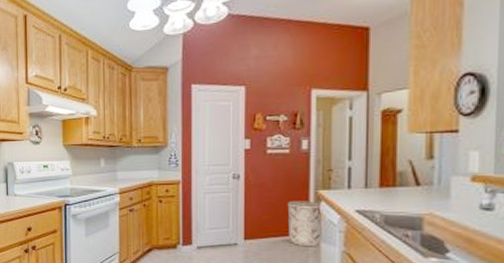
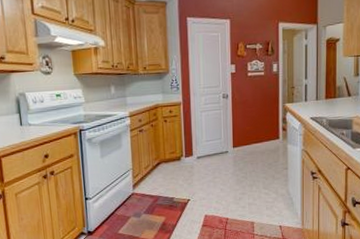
trash can: present [287,200,322,247] -> none [263,112,288,149]

